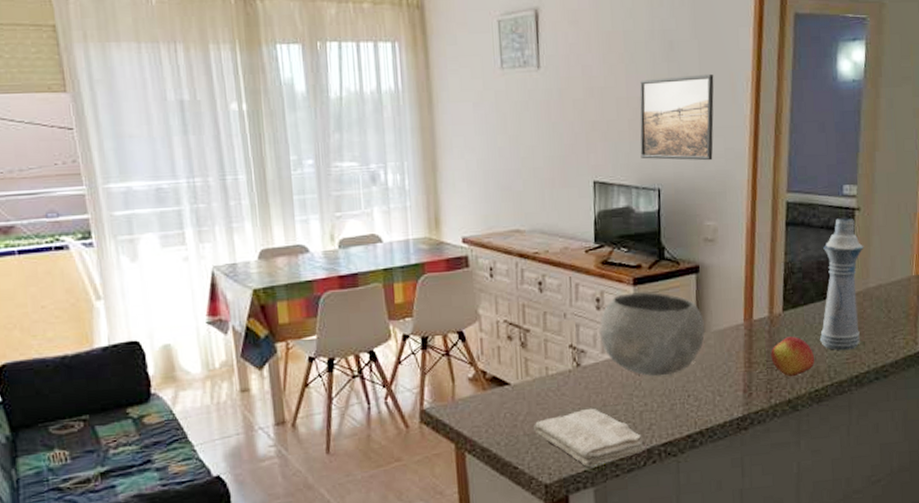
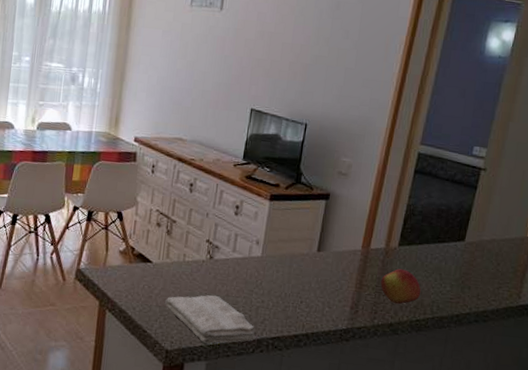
bowl: present [600,292,705,377] -> none [234,206,326,282]
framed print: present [640,73,714,161] -> none [295,31,371,107]
bottle: present [819,218,864,351] -> none [428,174,484,292]

